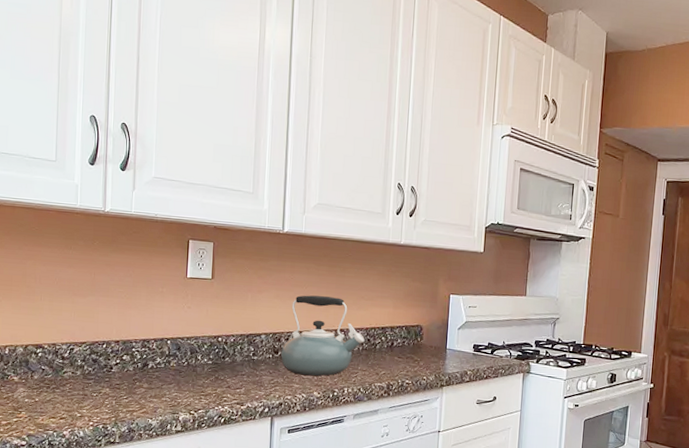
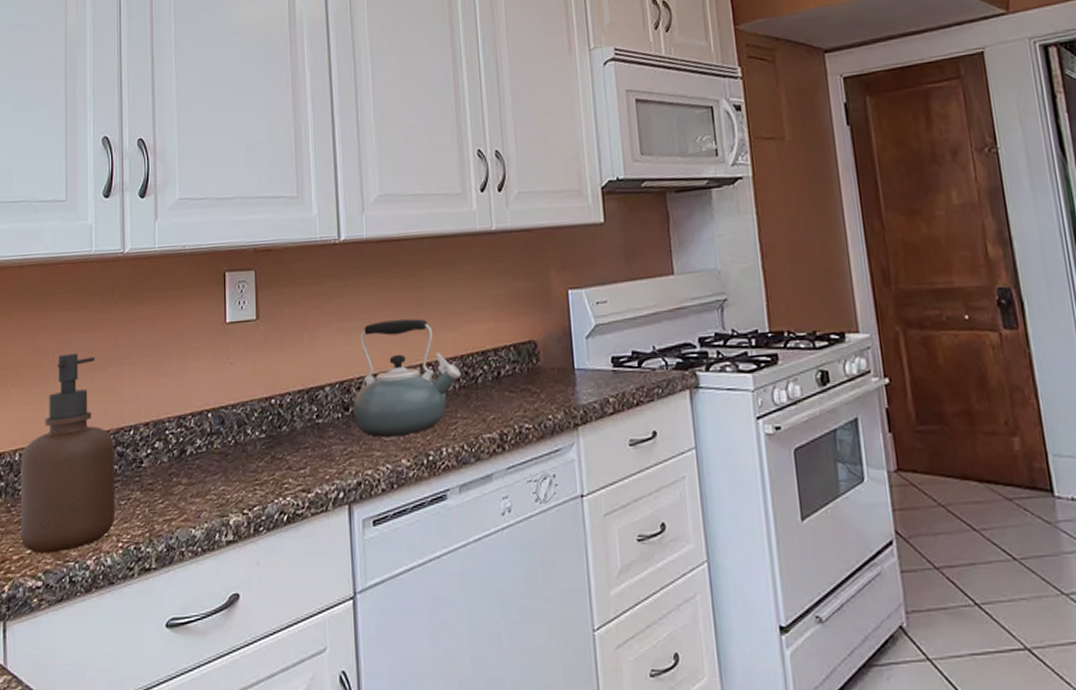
soap dispenser: none [9,280,89,423] -> present [20,353,116,554]

